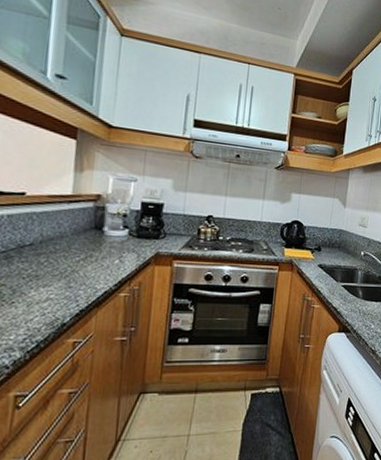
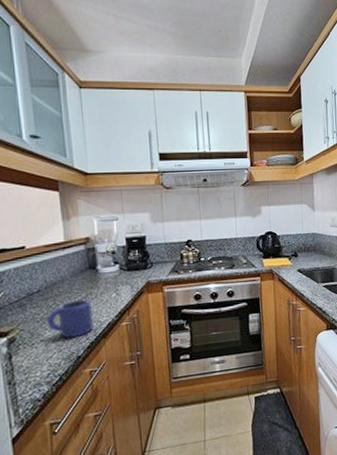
mug: none [33,260,91,301] -> present [46,299,93,338]

